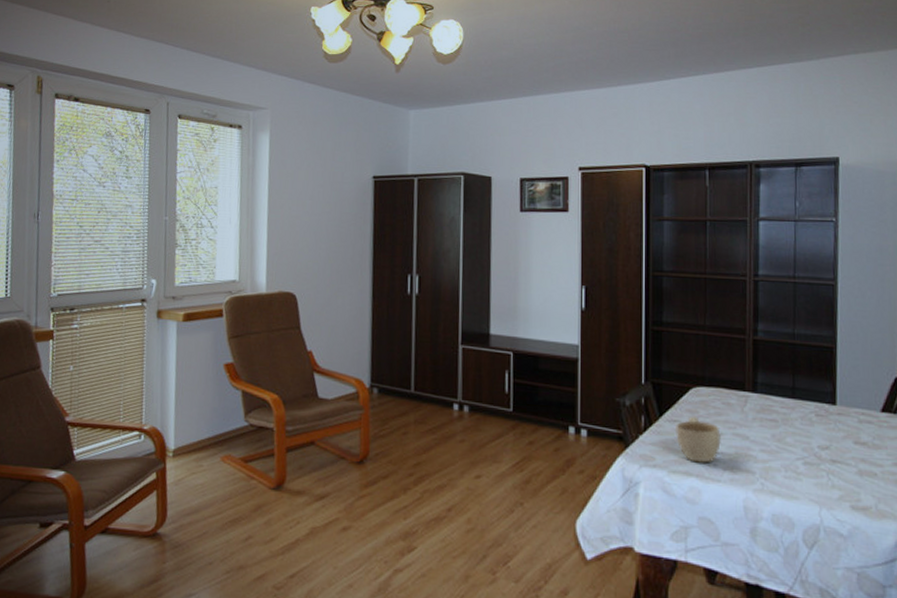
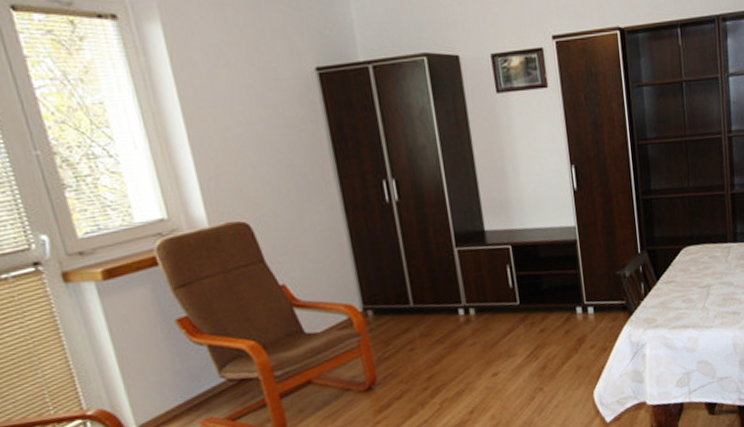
cup: present [676,416,721,463] -> none [671,273,711,316]

